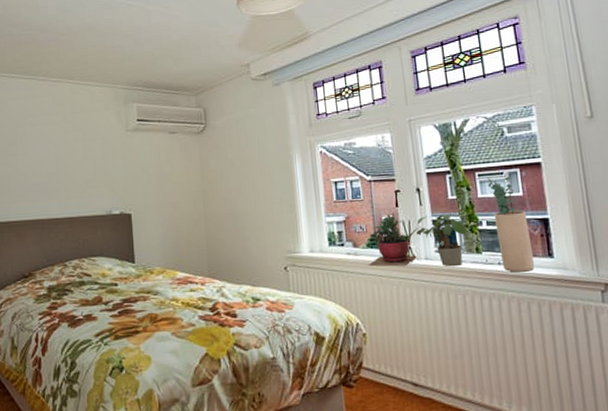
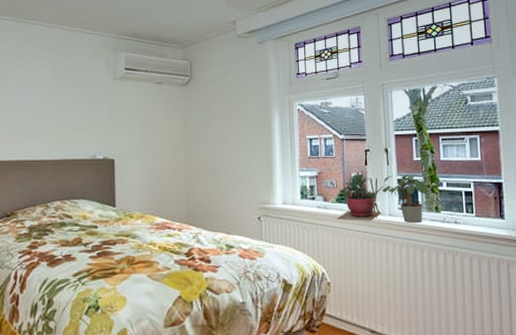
vase: present [487,172,535,272] -> none [450,138,488,231]

